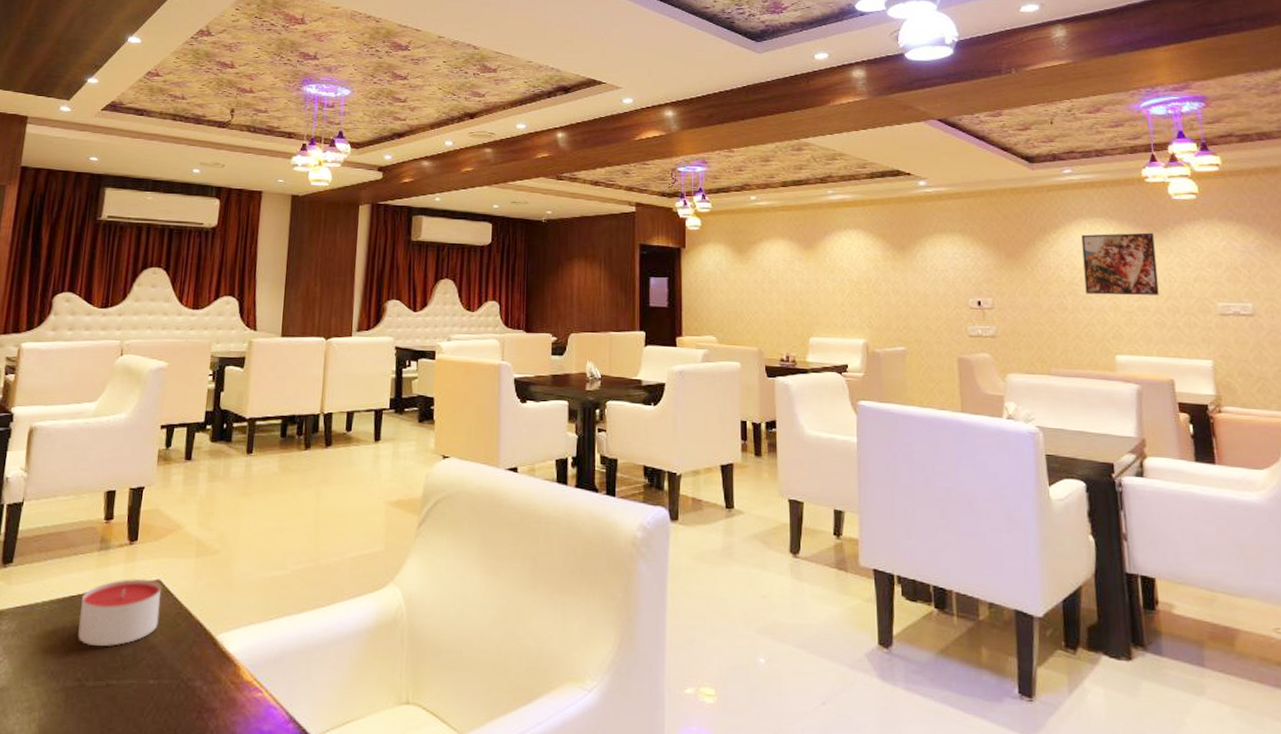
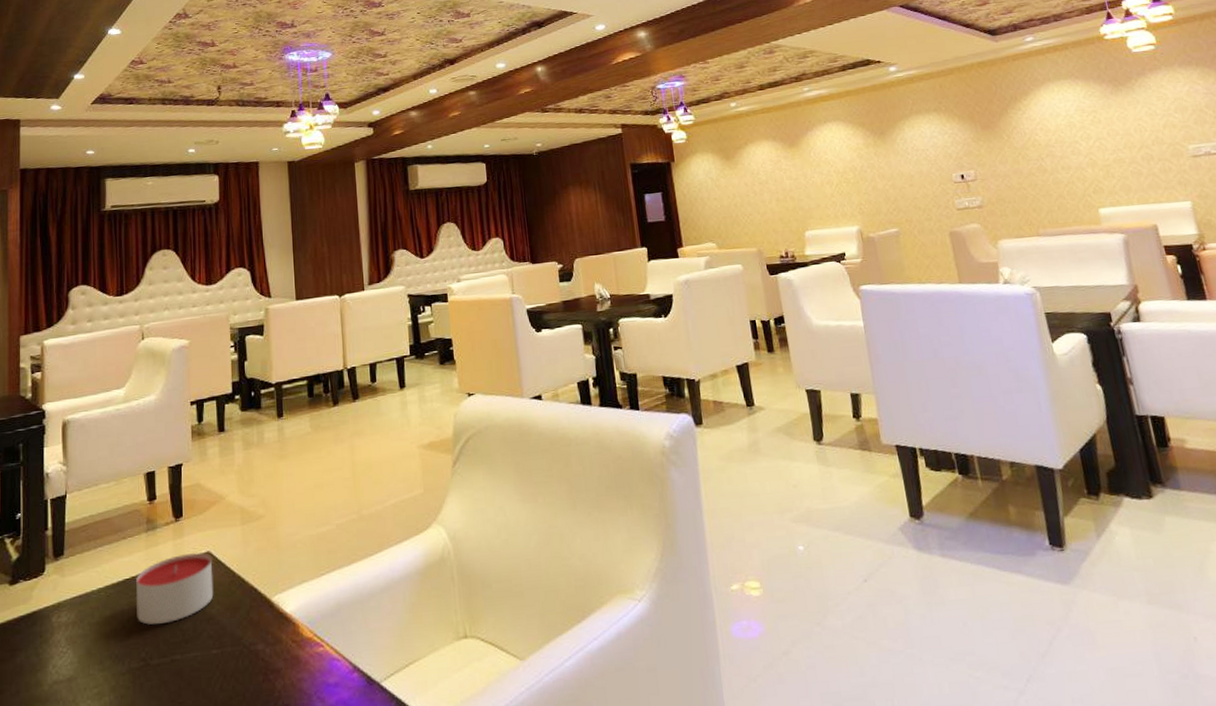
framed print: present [1081,232,1159,296] -> none [1051,87,1132,154]

